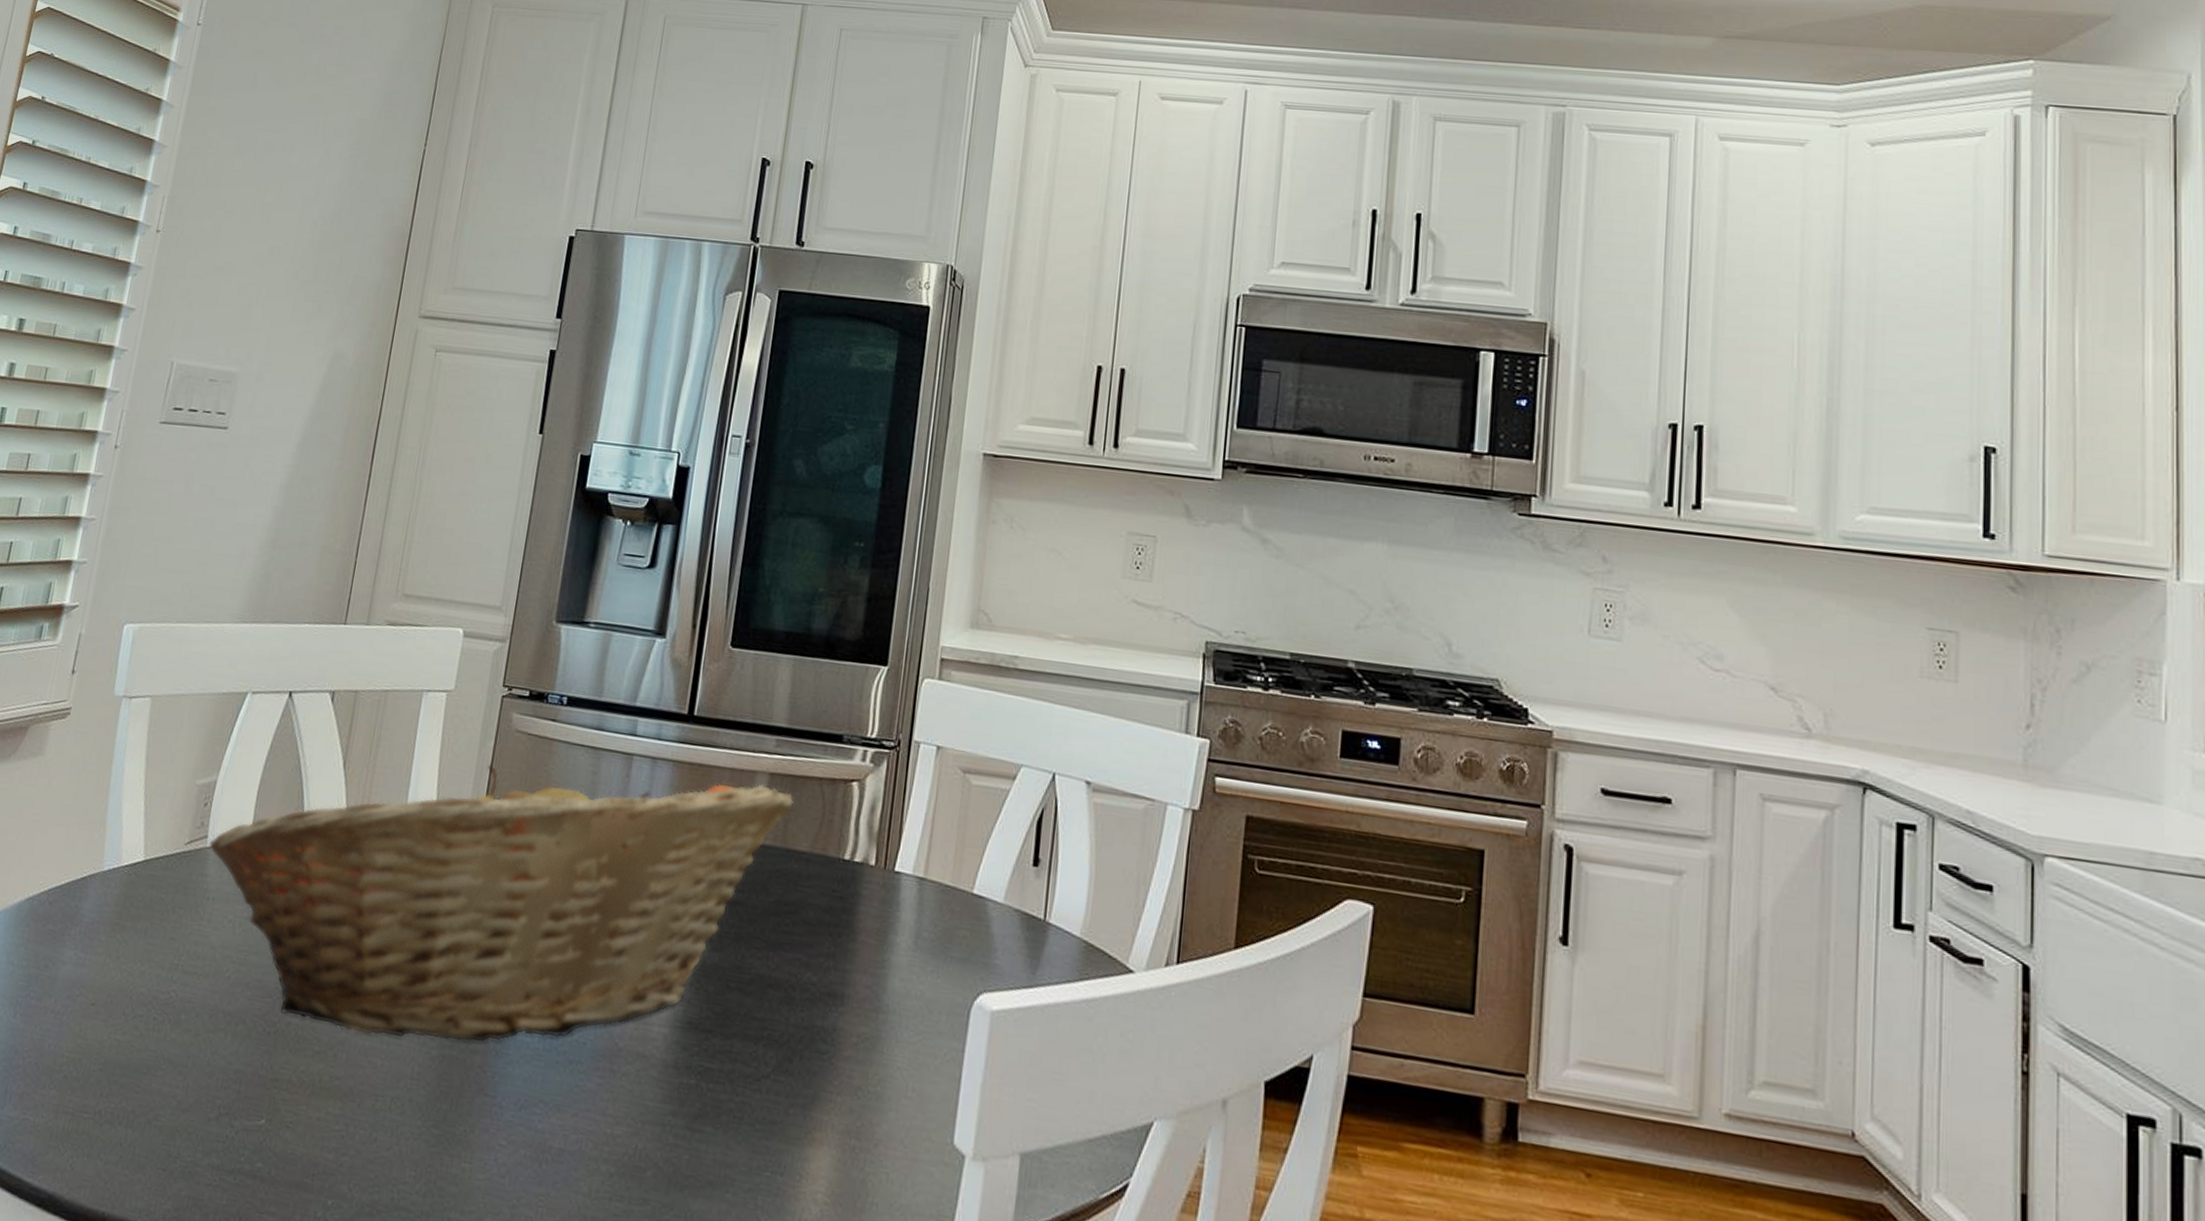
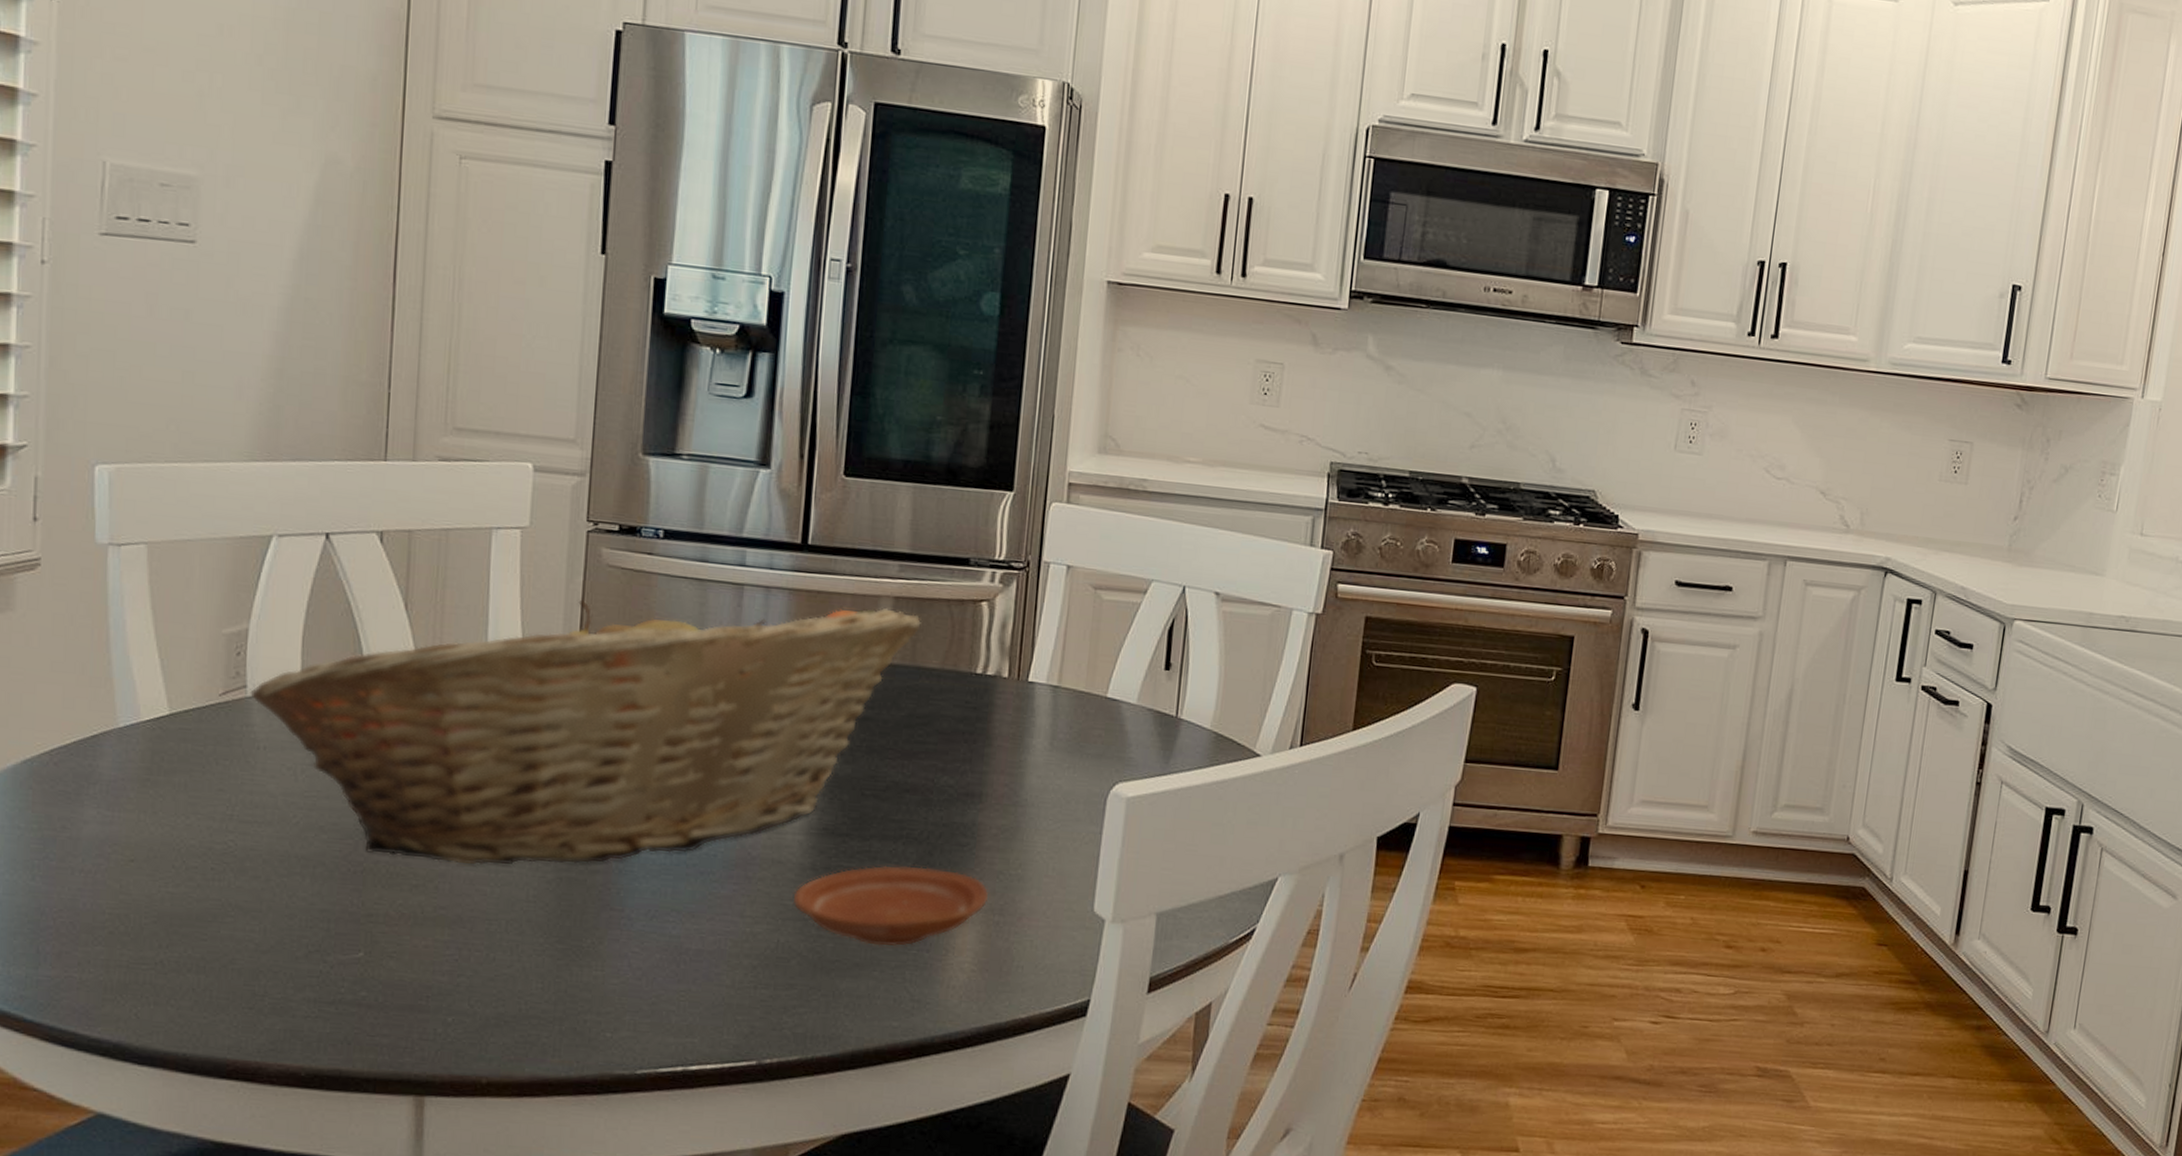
plate: none [653,1069,846,1167] -> present [792,865,989,947]

